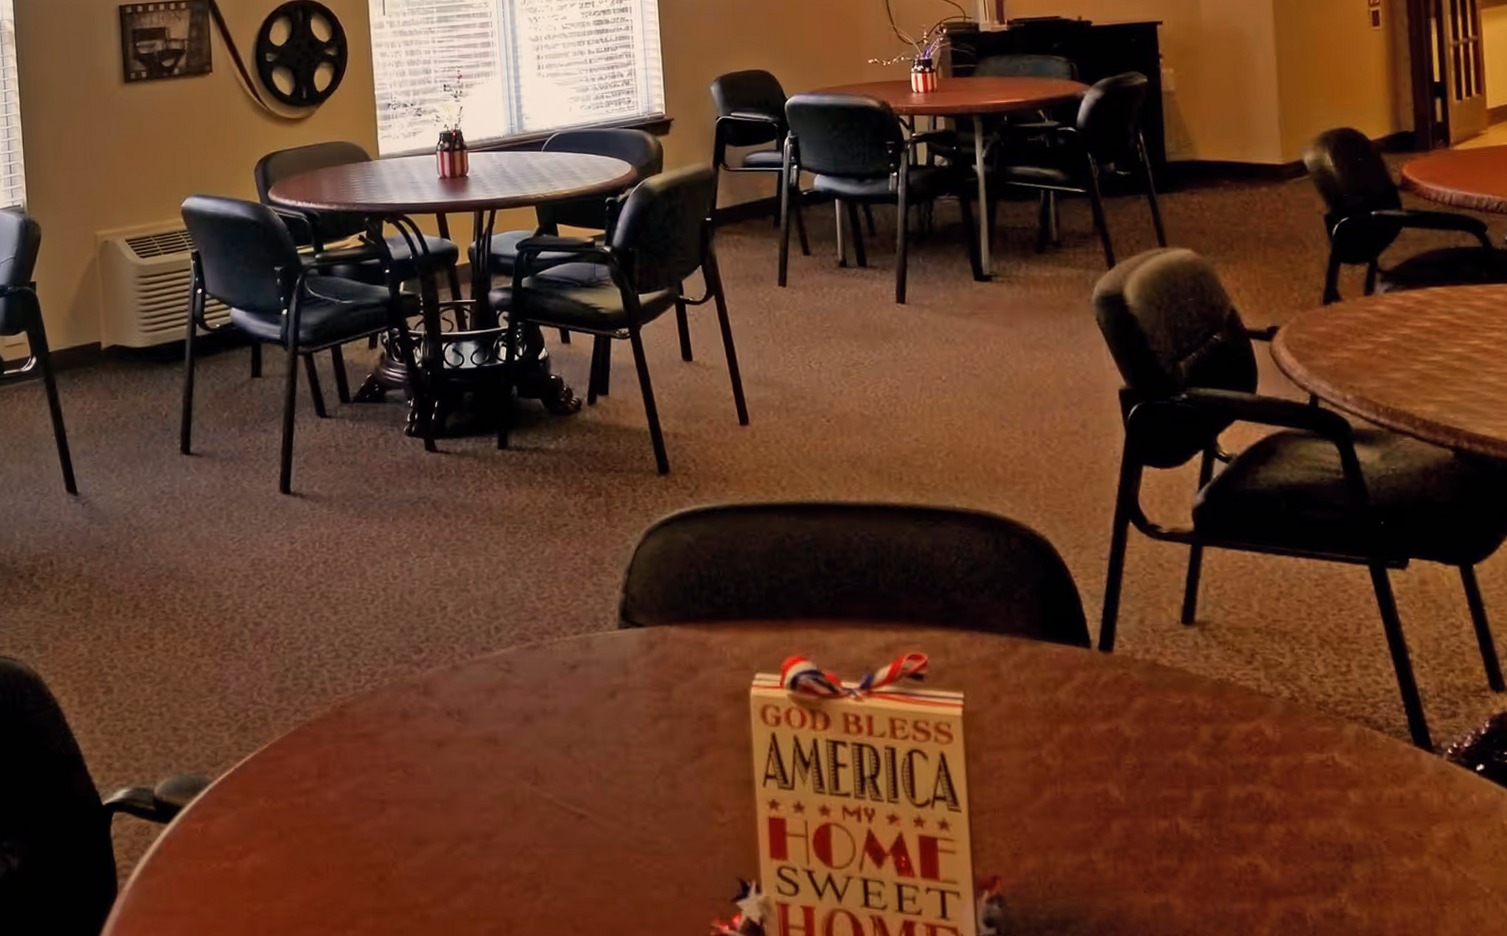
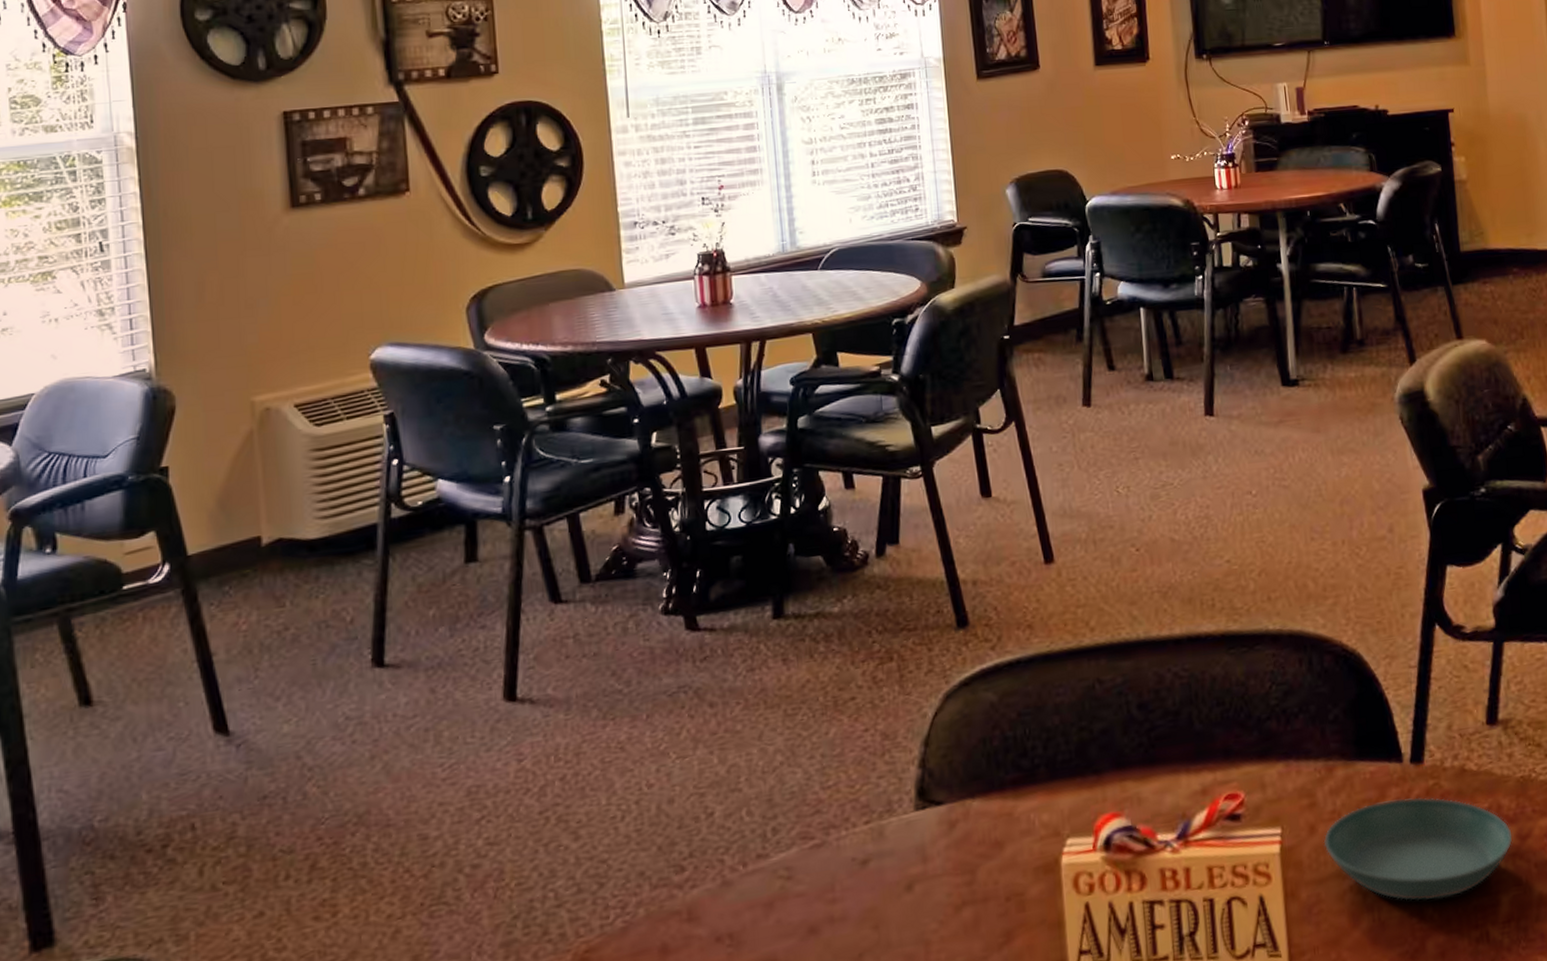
saucer: none [1006,683,1208,784] -> present [1323,797,1513,901]

